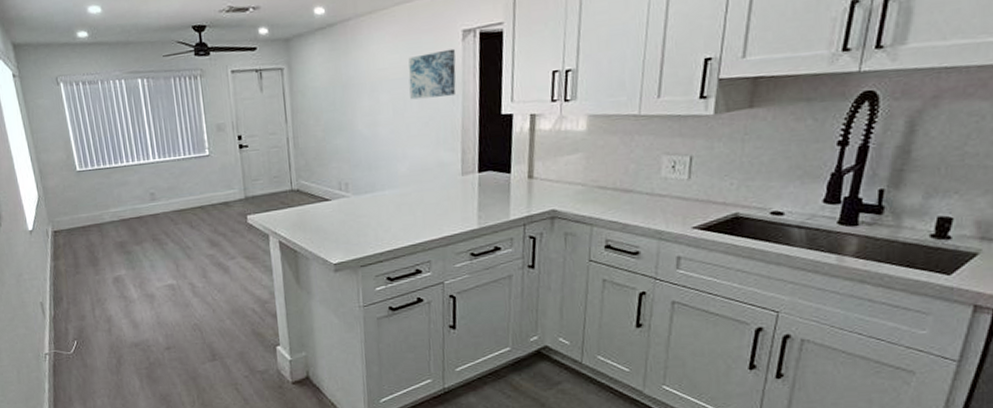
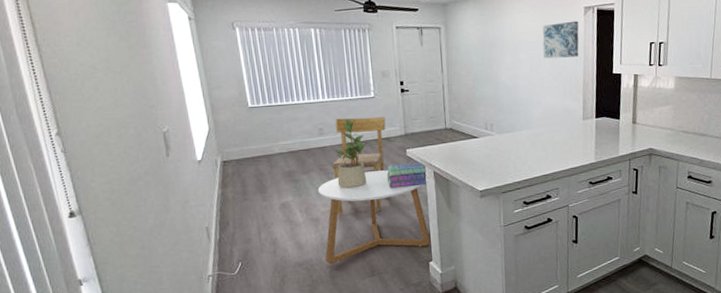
coffee table: none [151,240,278,346] -> present [317,170,431,264]
chair: none [166,177,224,291] -> present [332,116,386,215]
potted plant: none [168,181,204,260] -> present [335,119,367,188]
stack of books: none [225,231,273,261] -> present [386,163,428,189]

